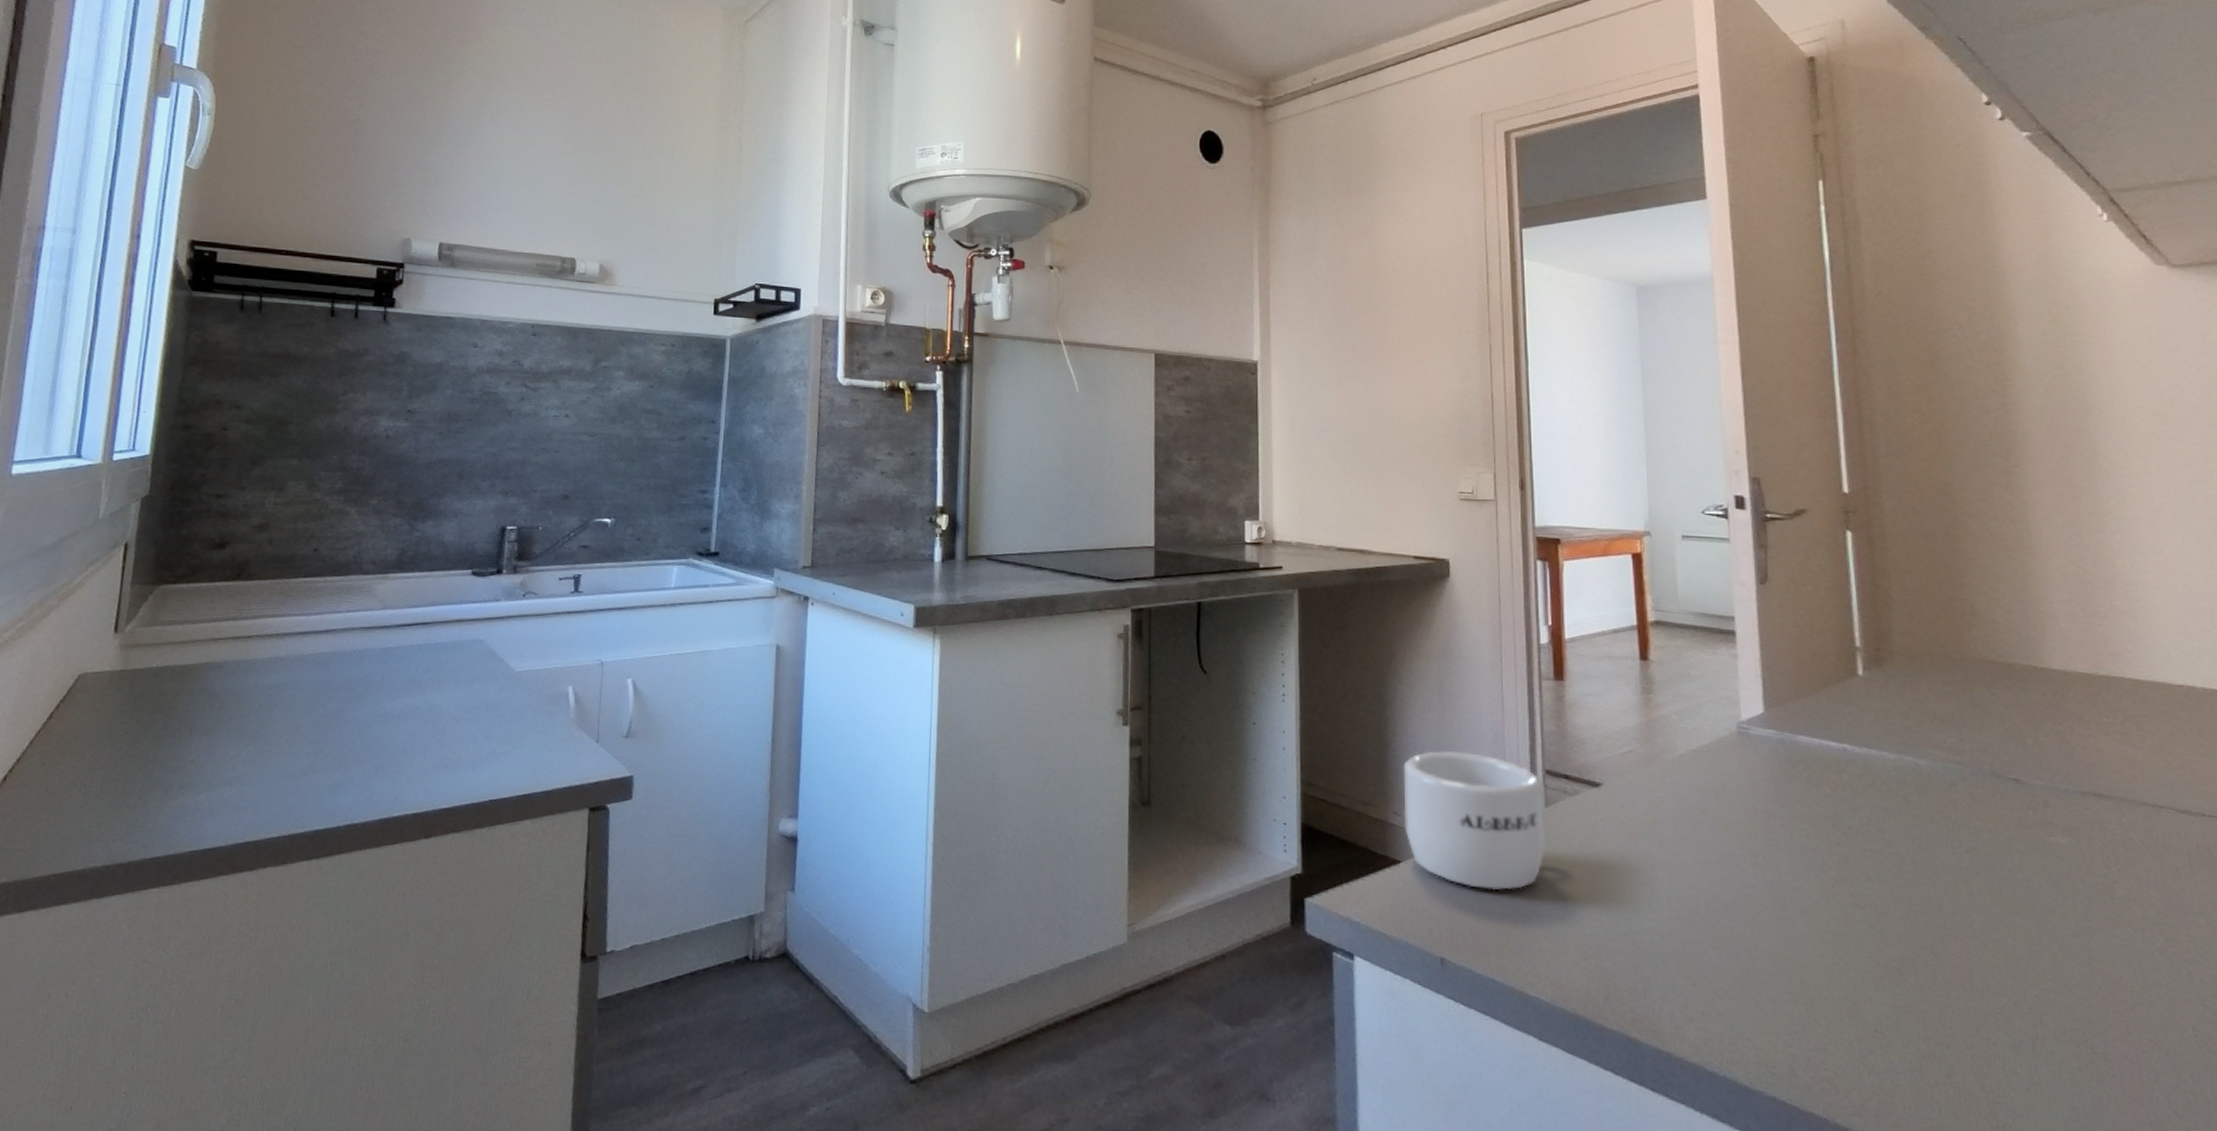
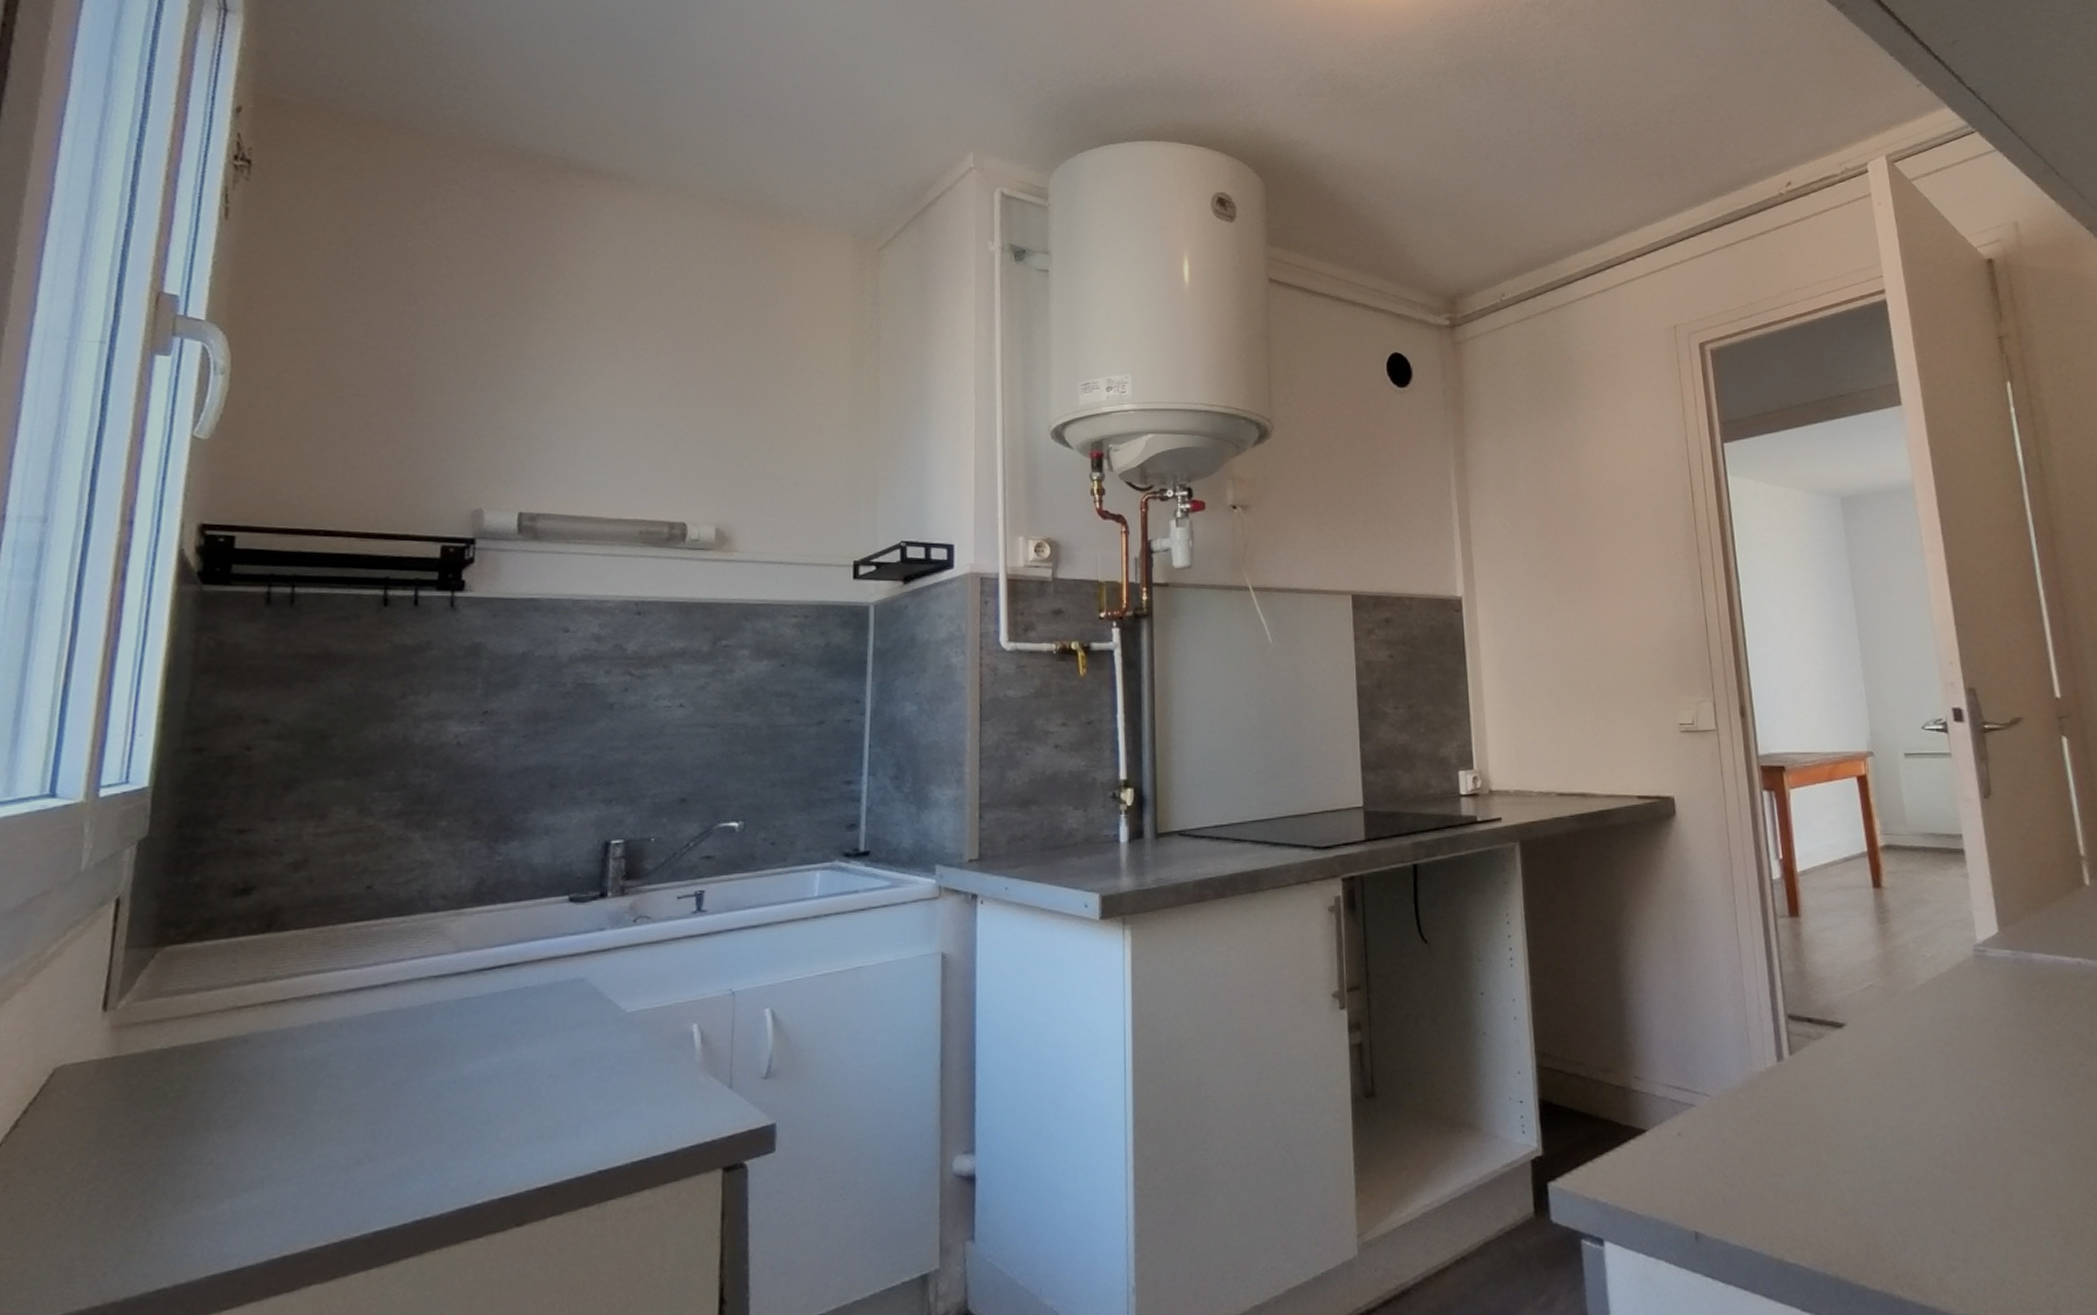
mug: present [1403,750,1547,891] -> none [1641,1003,1793,1152]

